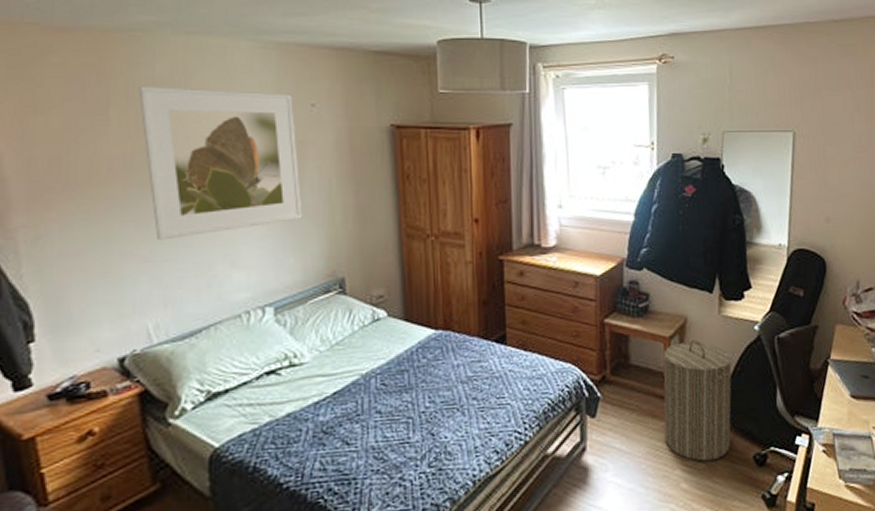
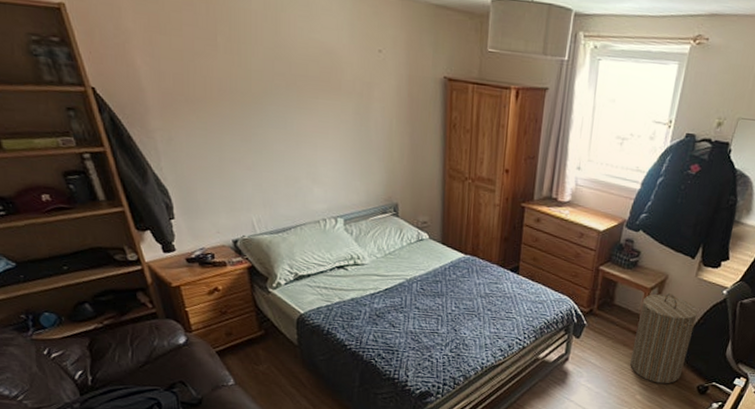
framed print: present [138,85,303,240] -> none [239,17,368,155]

